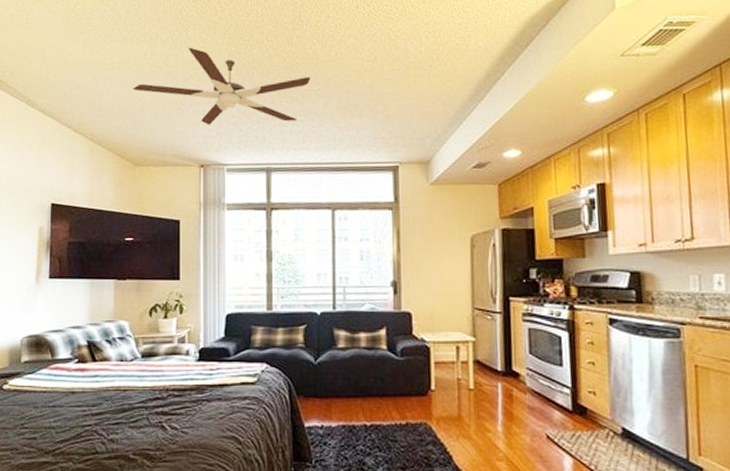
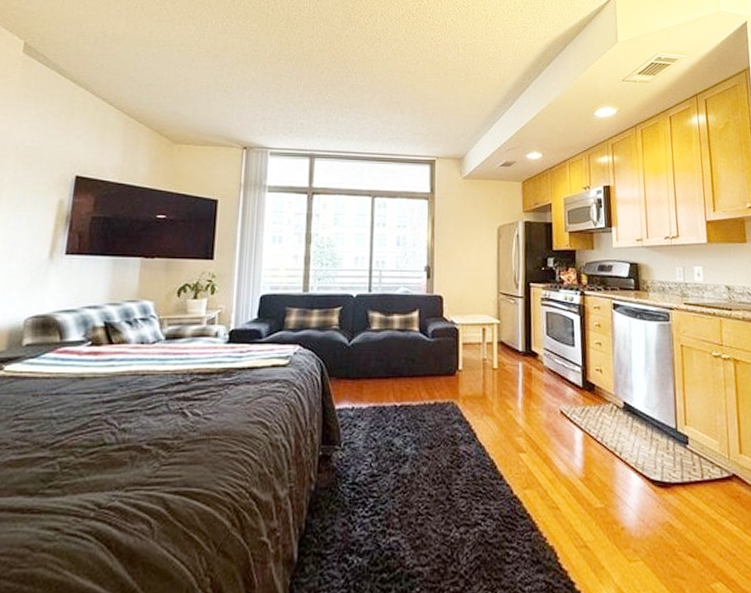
ceiling fan: present [133,47,311,125] -> none [177,34,358,112]

